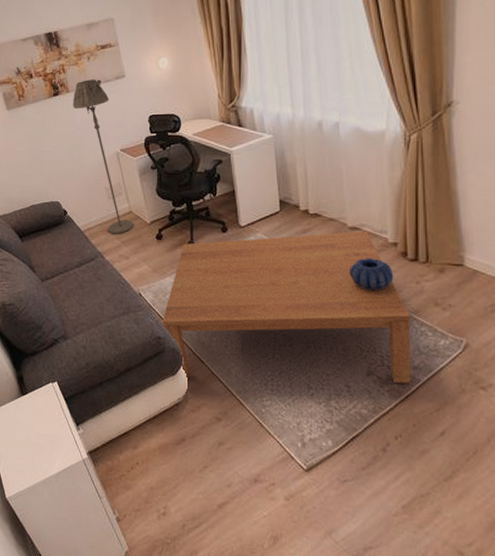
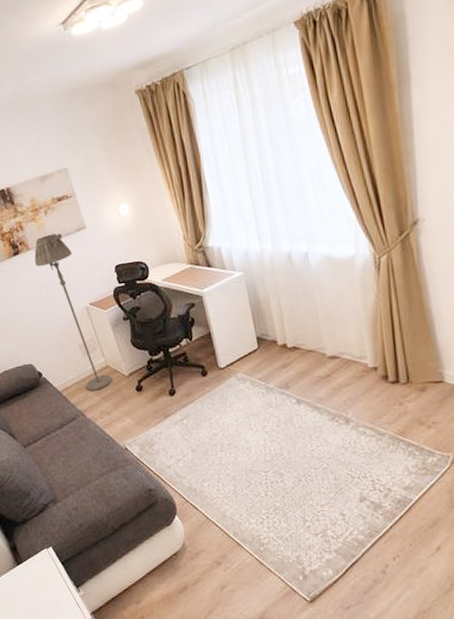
coffee table: present [162,230,411,384] -> none [151,358,403,528]
decorative bowl: present [348,258,394,291] -> none [332,384,377,418]

